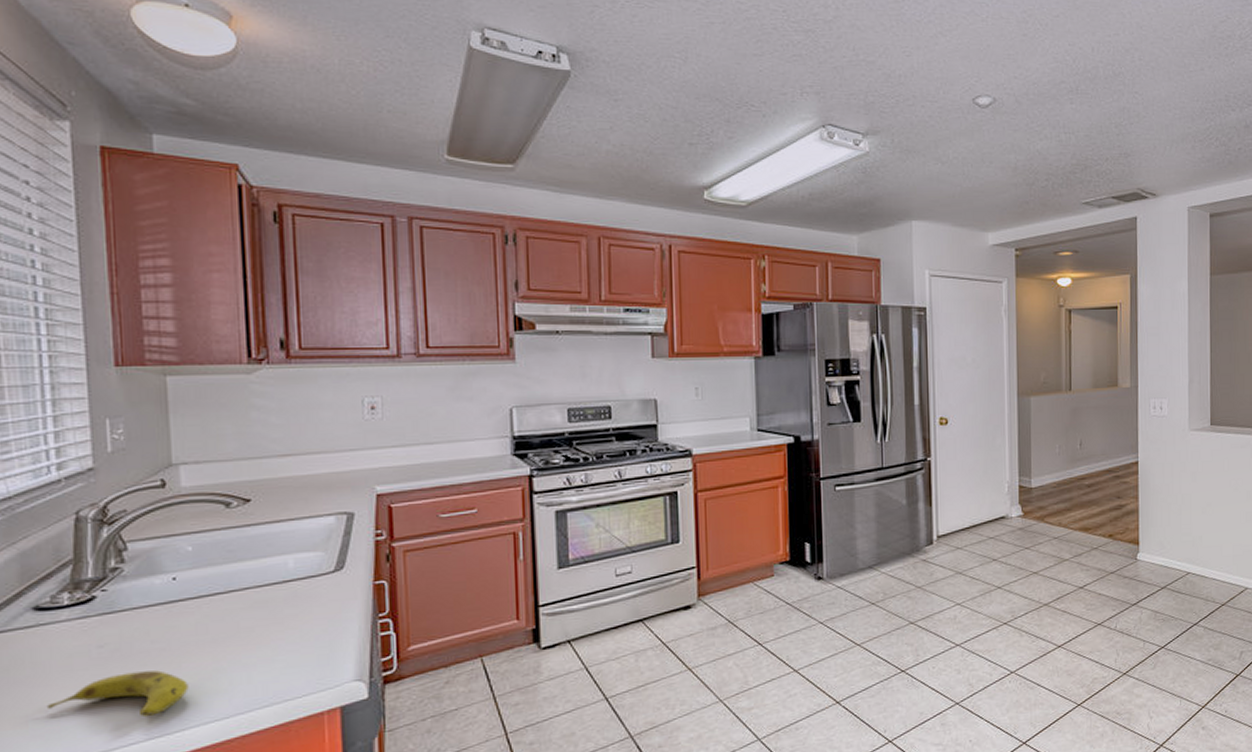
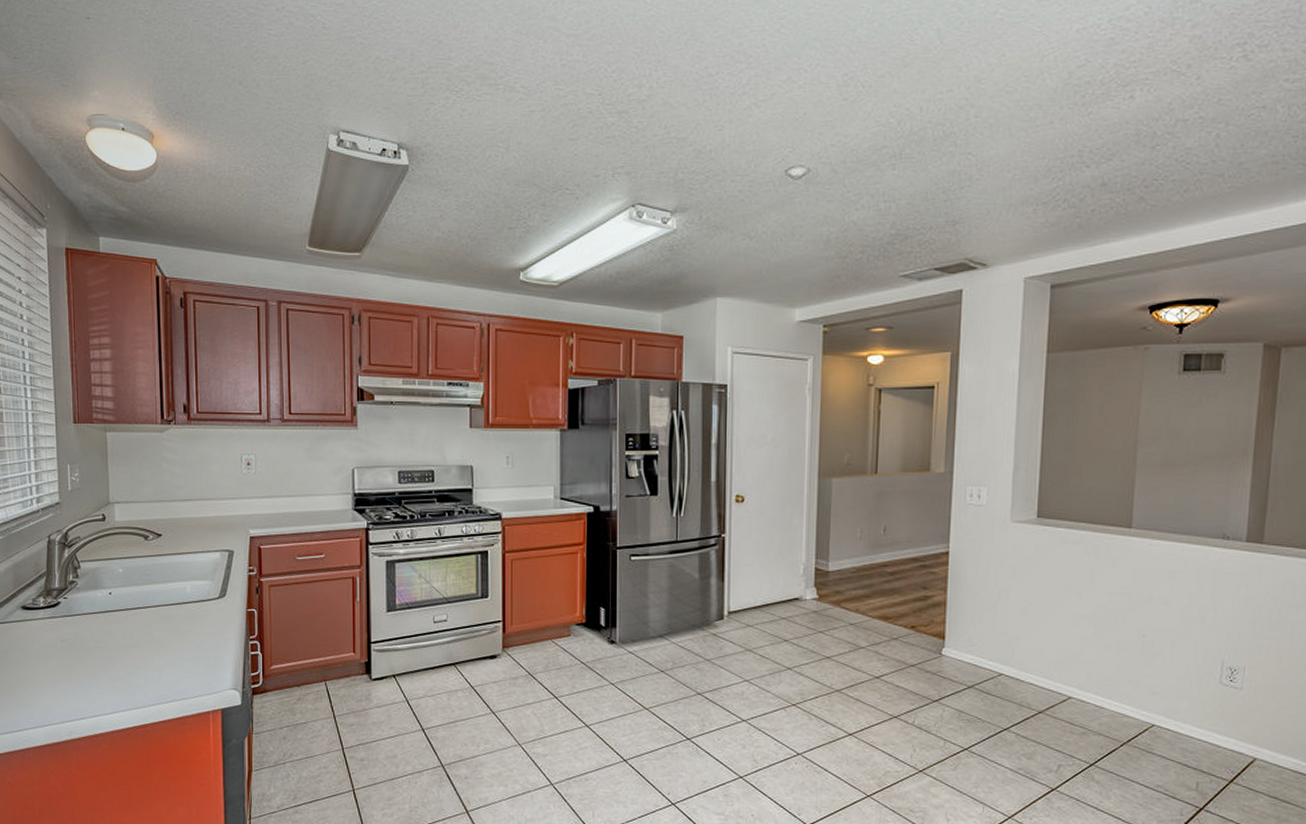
fruit: present [46,670,189,718] -> none [29,663,119,699]

